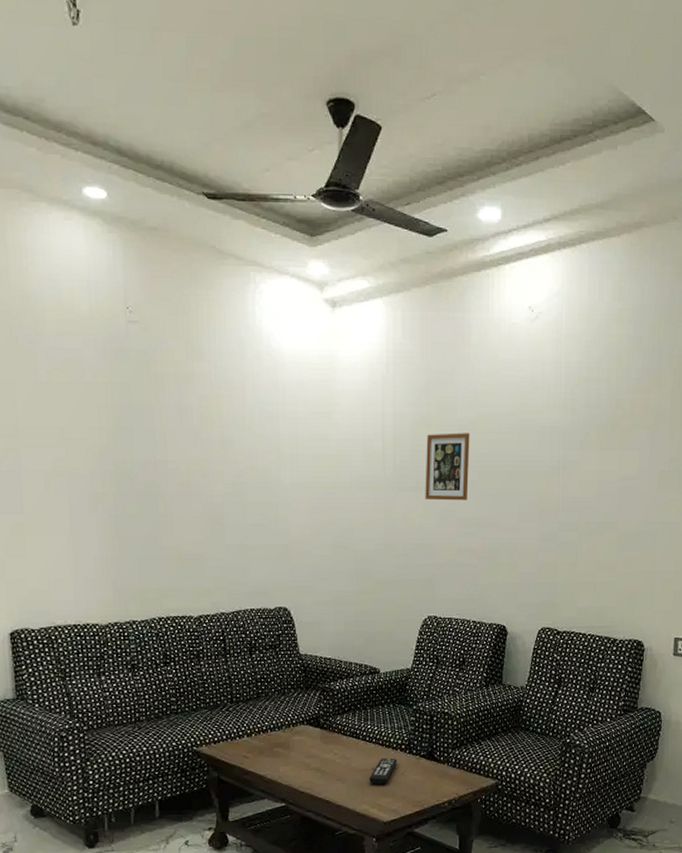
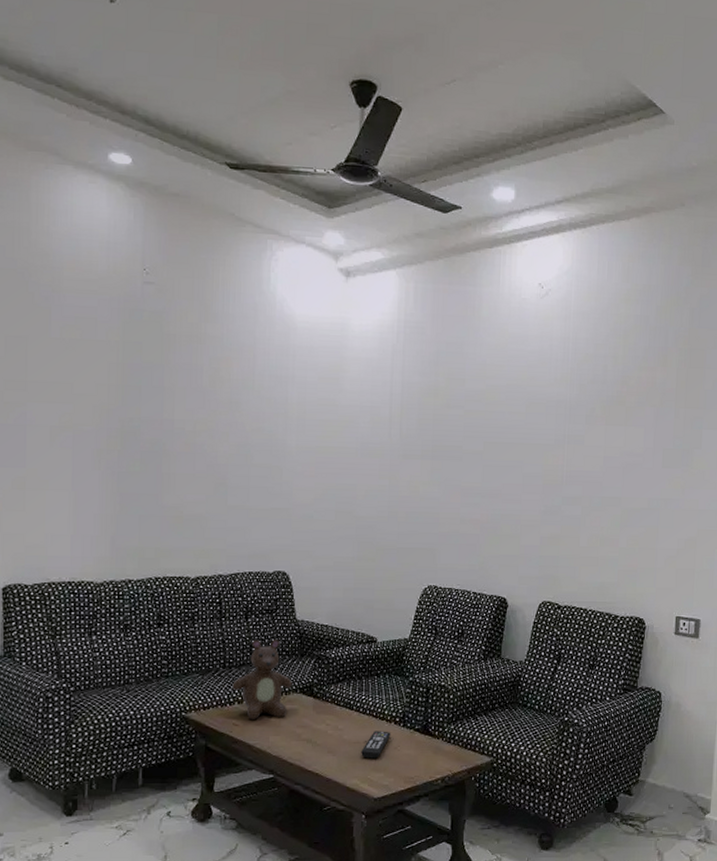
teddy bear: none [240,674,299,751] -> present [232,639,292,720]
picture frame: present [425,433,470,501] -> none [430,403,477,471]

